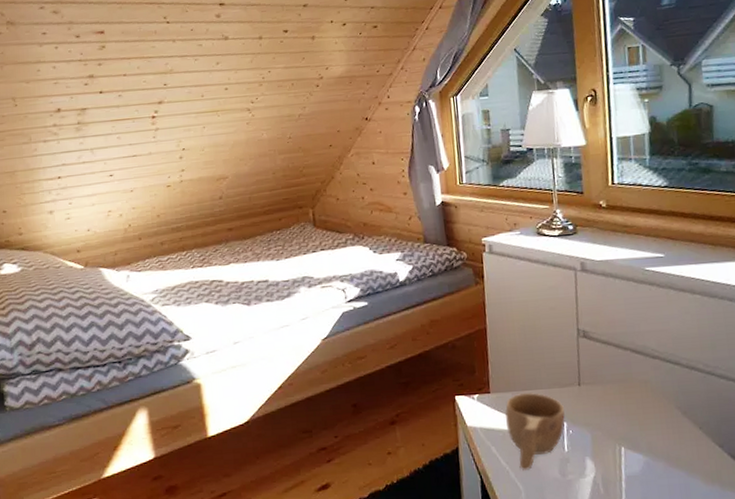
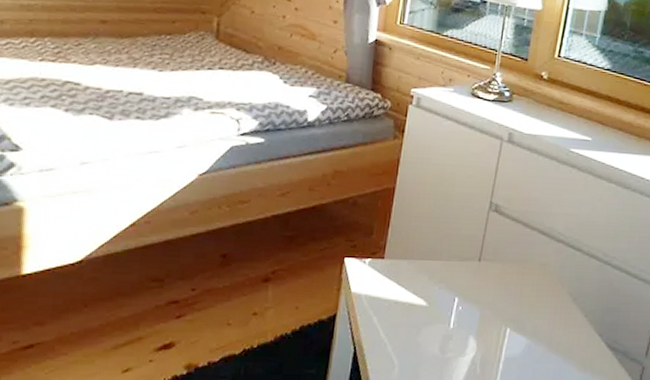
cup: present [504,392,566,470] -> none [394,262,459,344]

